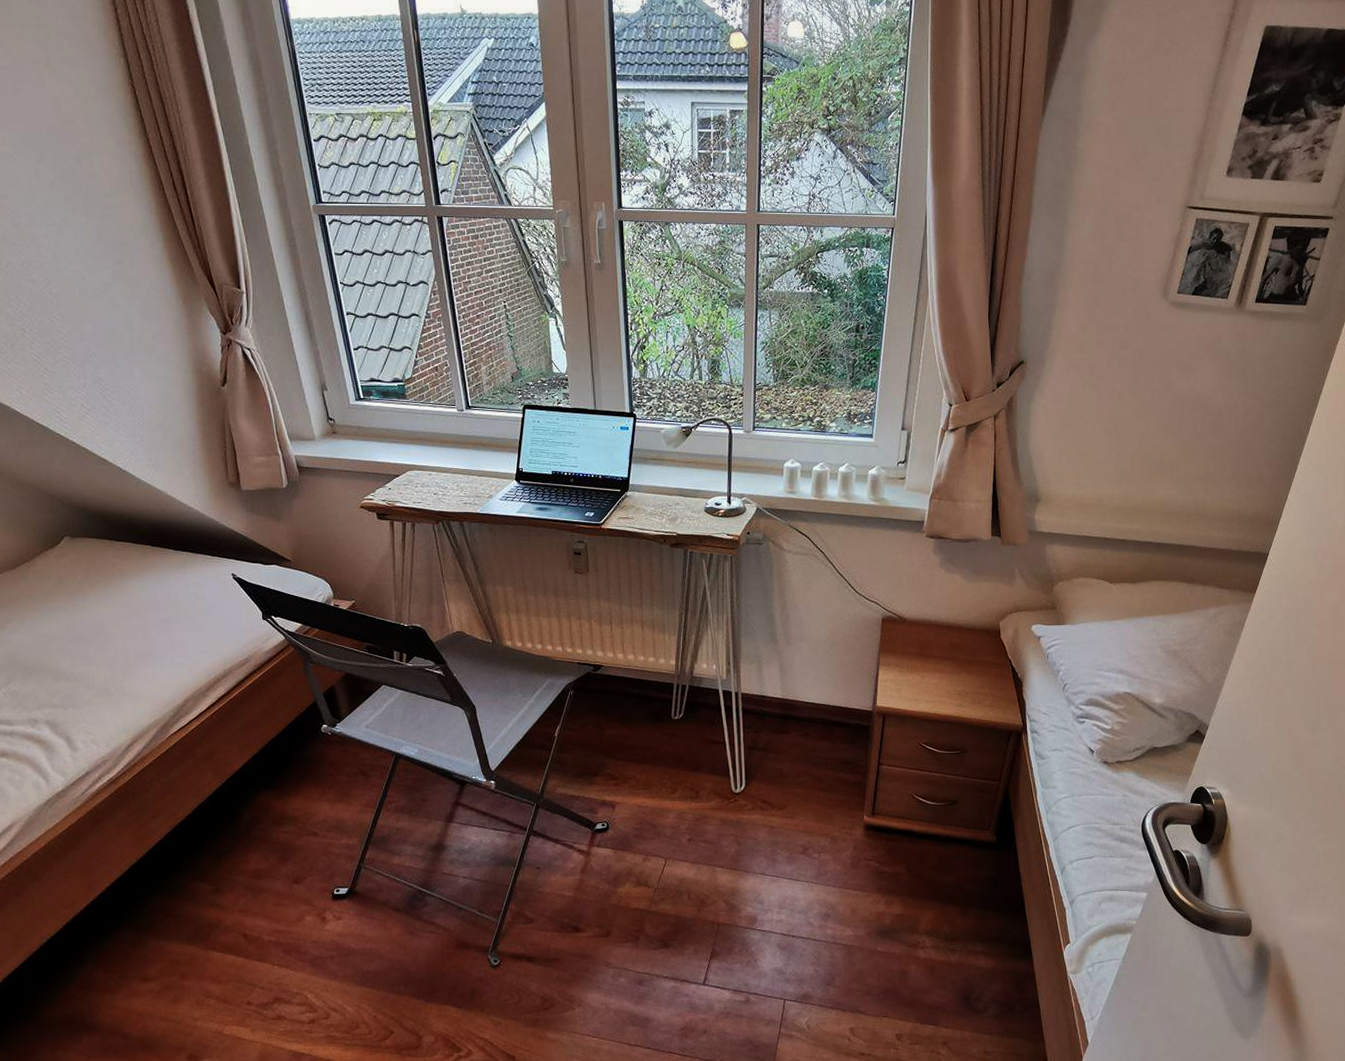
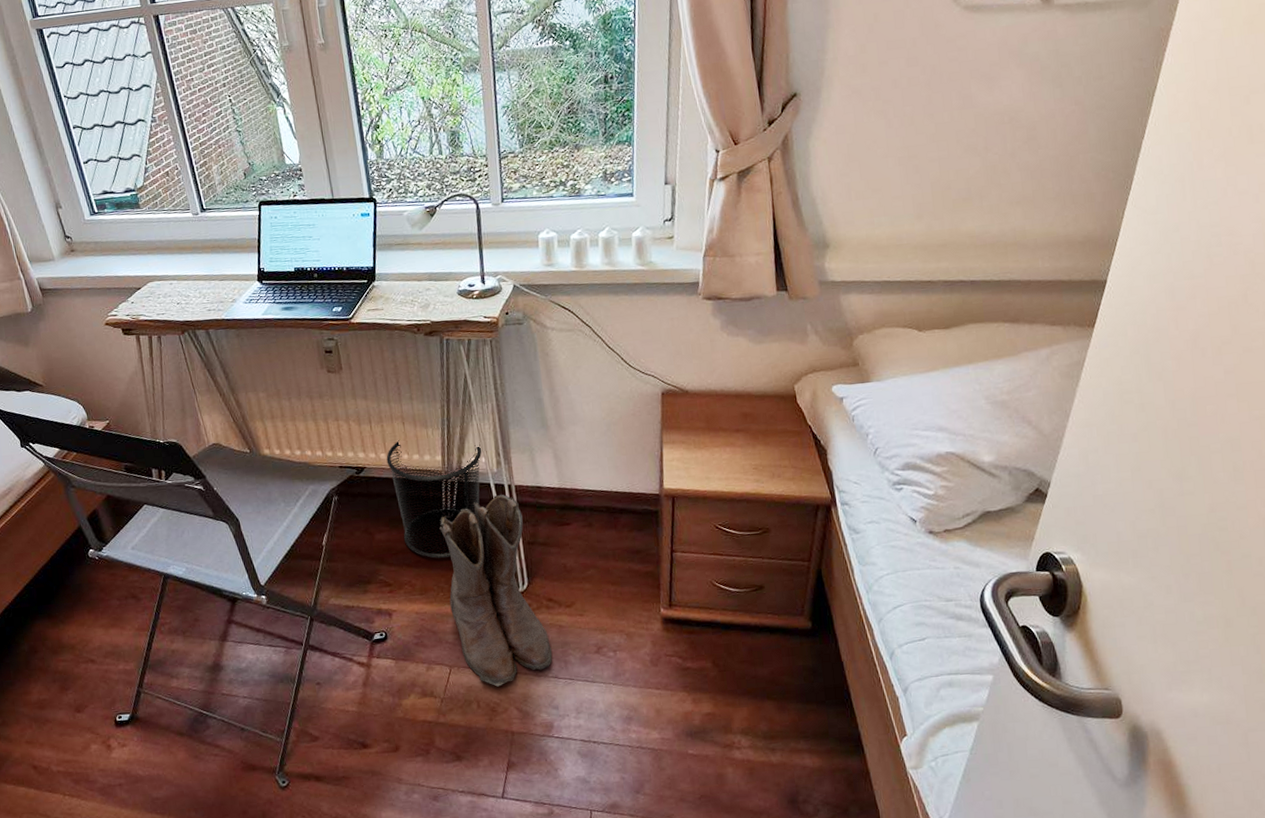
waste bin: none [623,641,714,756] -> present [386,439,482,559]
boots: none [667,701,761,880] -> present [439,495,552,687]

